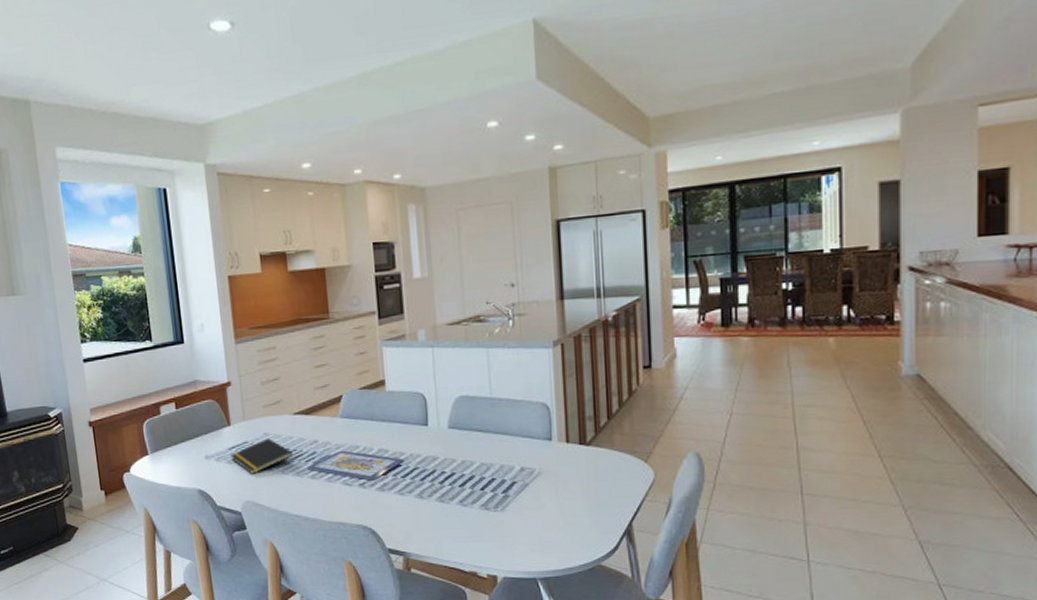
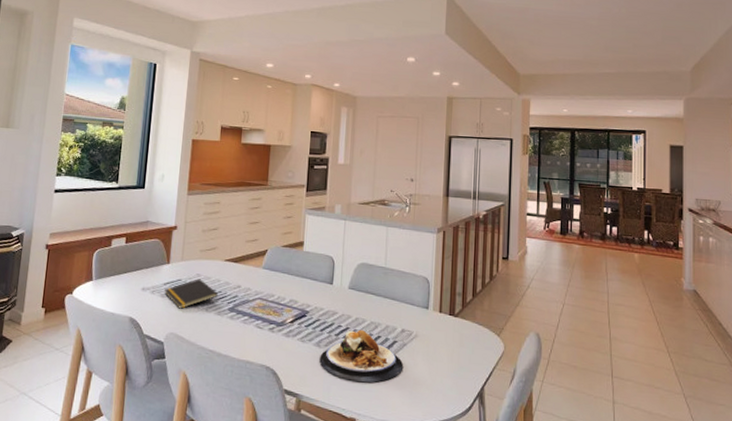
plate: none [424,473,528,533] -> present [319,329,404,383]

